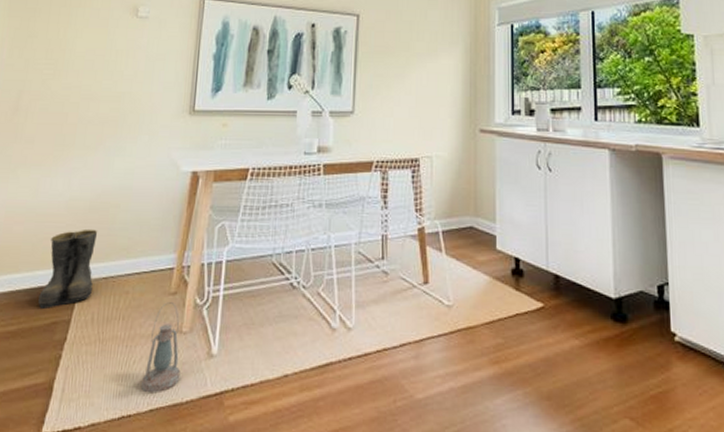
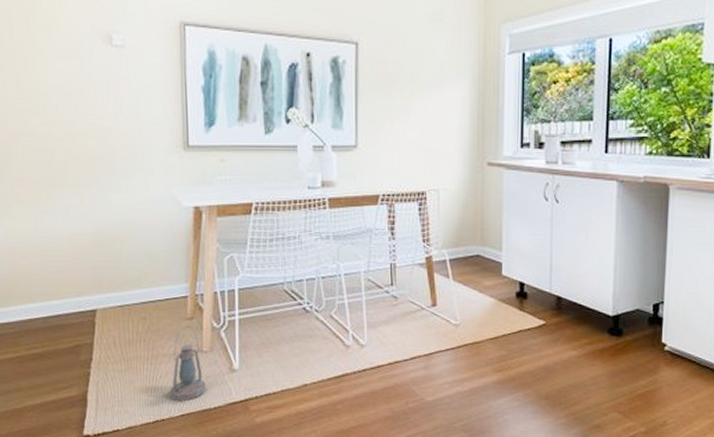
boots: present [38,228,98,309] -> none [58,262,110,334]

